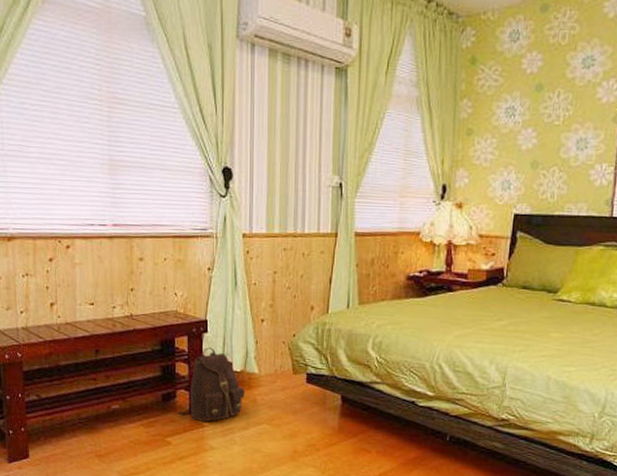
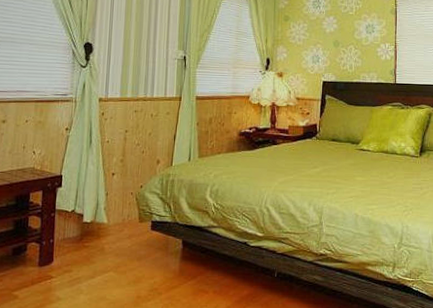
backpack: present [177,347,245,422] -> none [26,200,94,272]

